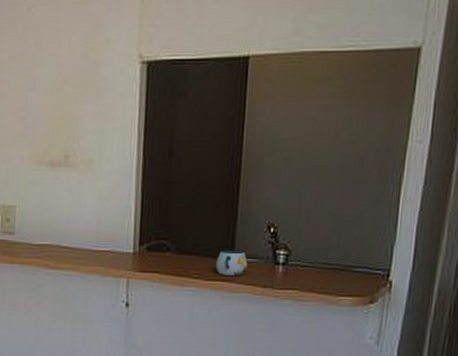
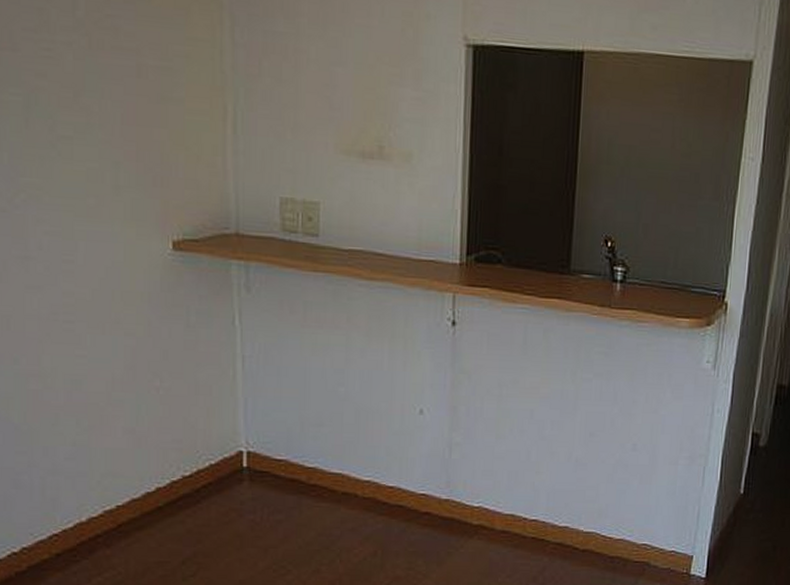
mug: present [216,251,248,276] -> none [551,265,585,293]

